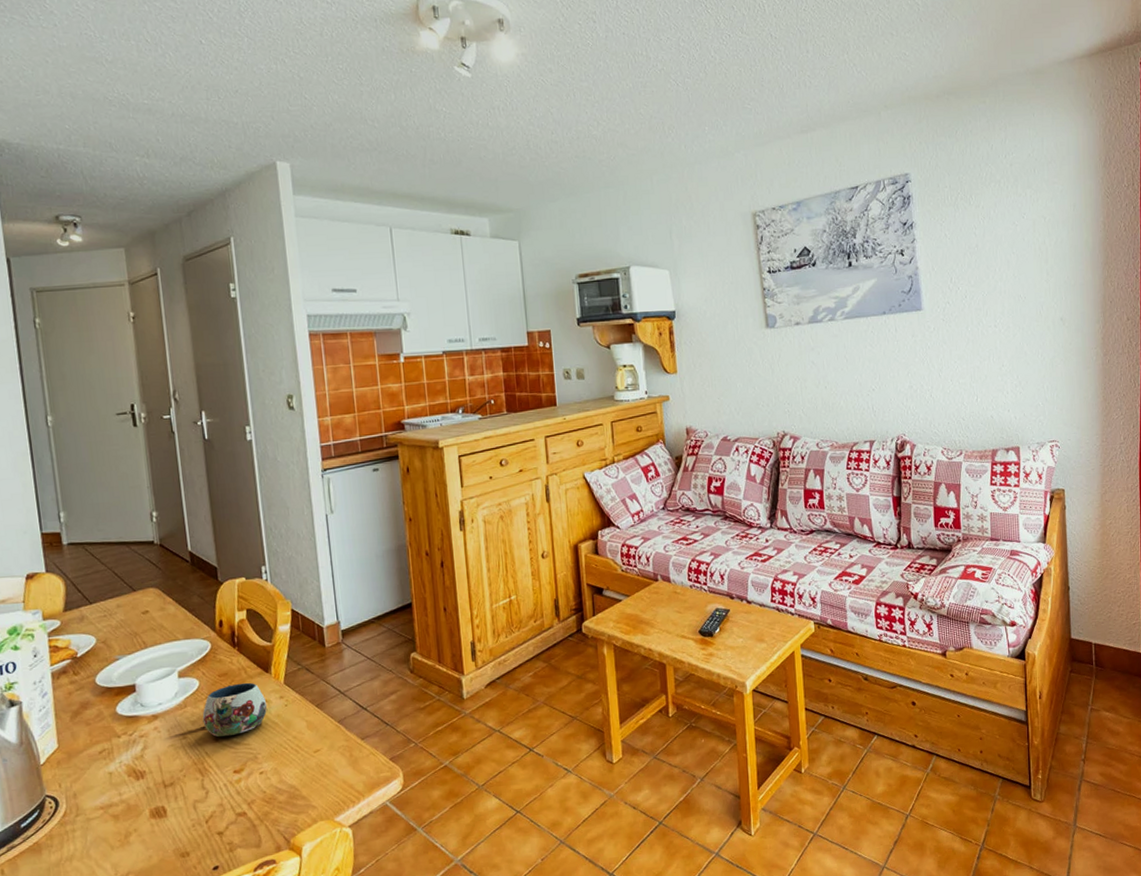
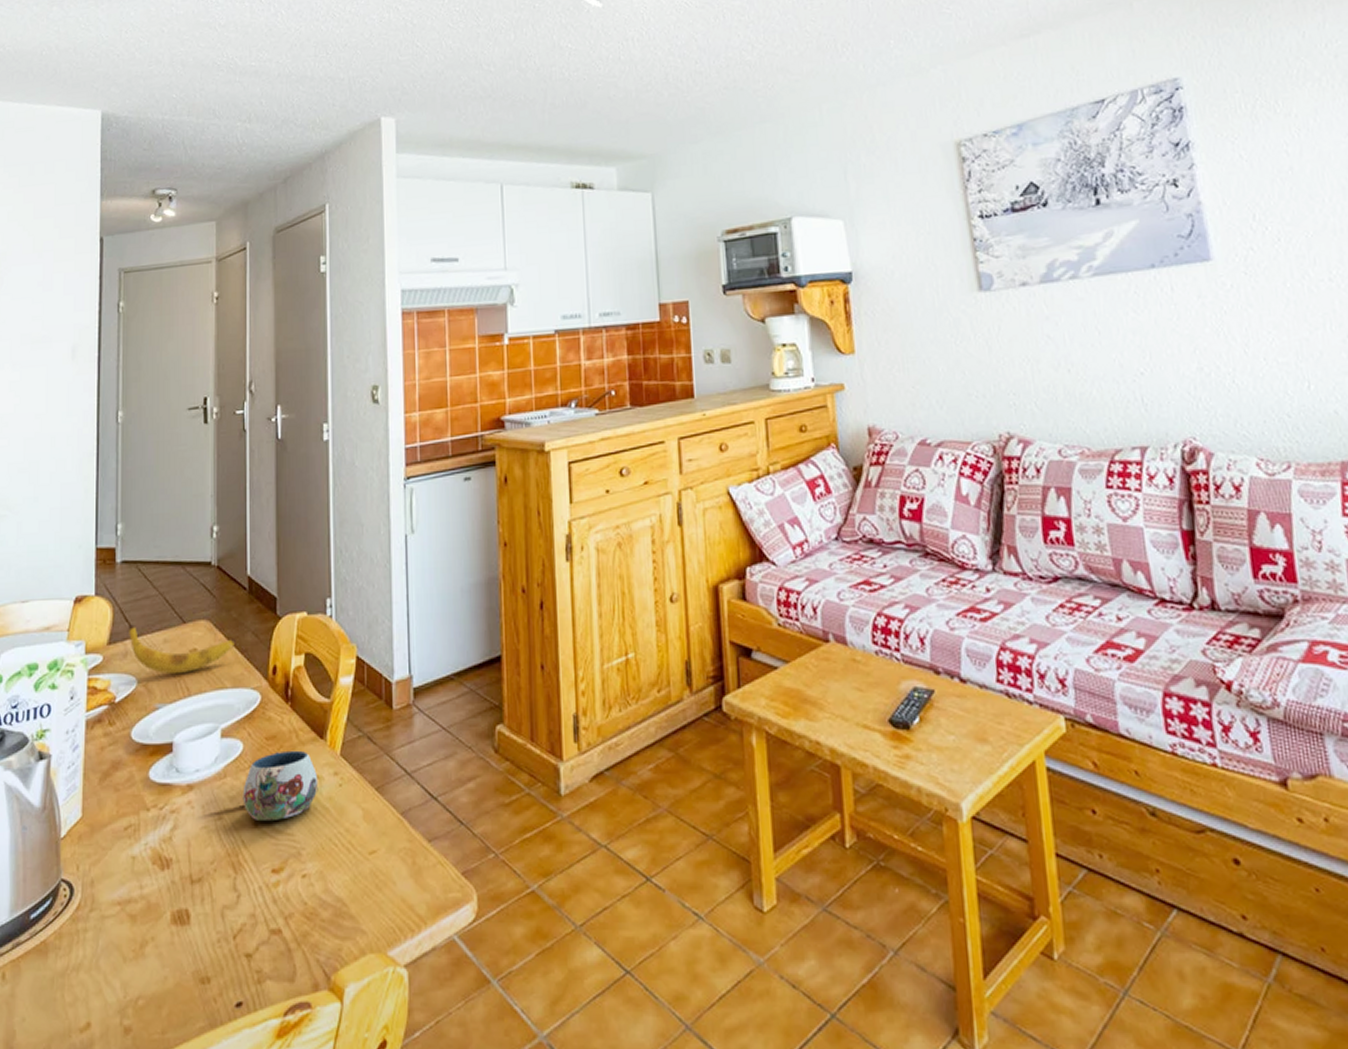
banana: none [82,594,184,632] -> present [129,624,236,675]

